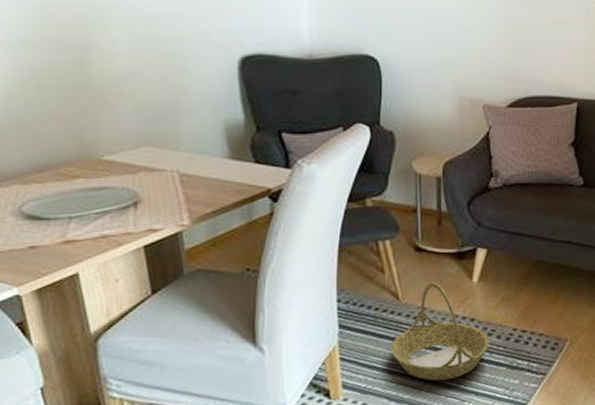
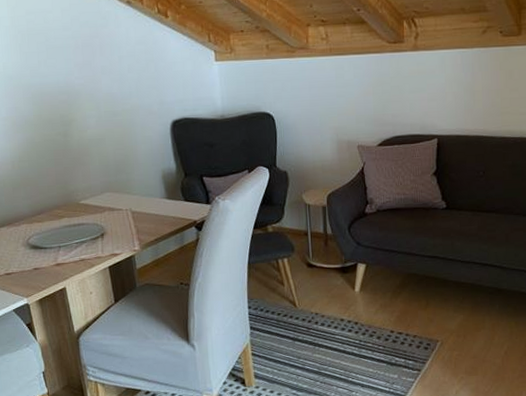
basket: present [391,282,490,381] -> none [291,292,372,374]

